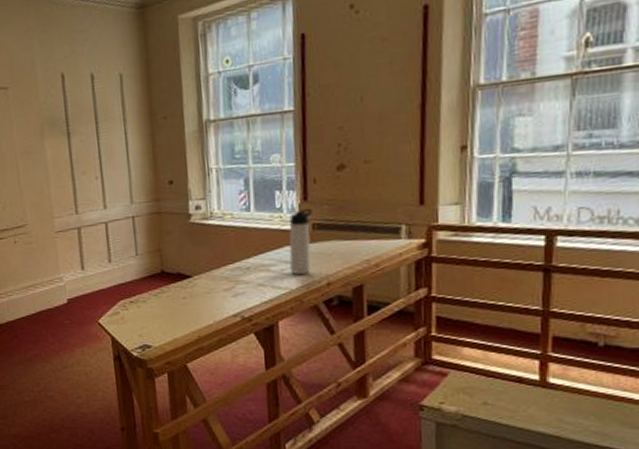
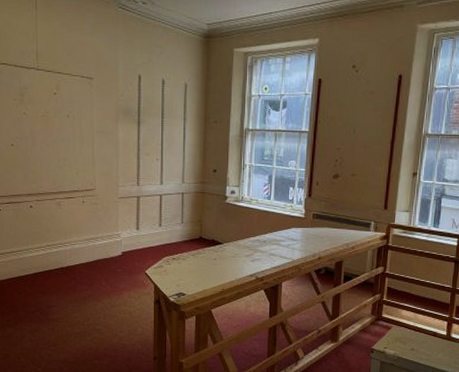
thermos bottle: present [289,208,312,276] -> none [294,202,314,250]

